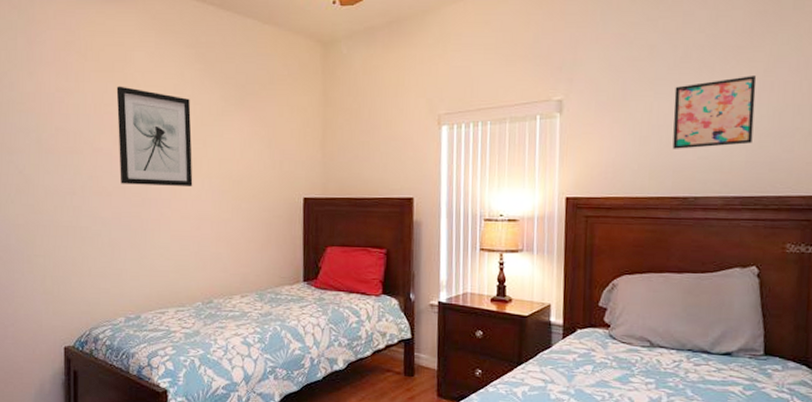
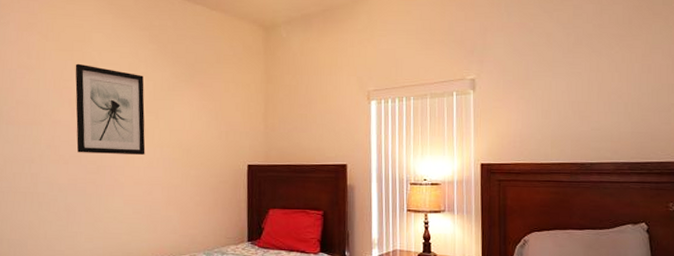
wall art: present [672,76,757,149] -> none [569,60,637,122]

